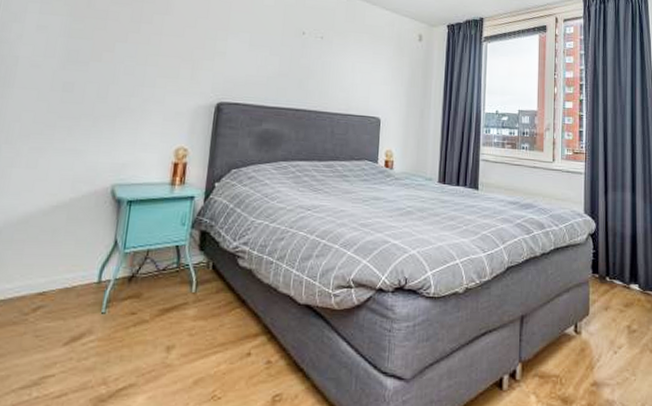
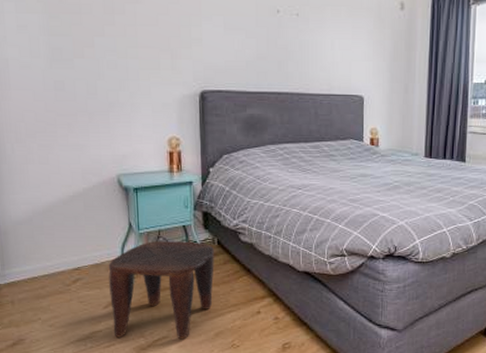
stool: none [69,263,207,388] -> present [108,241,214,340]

